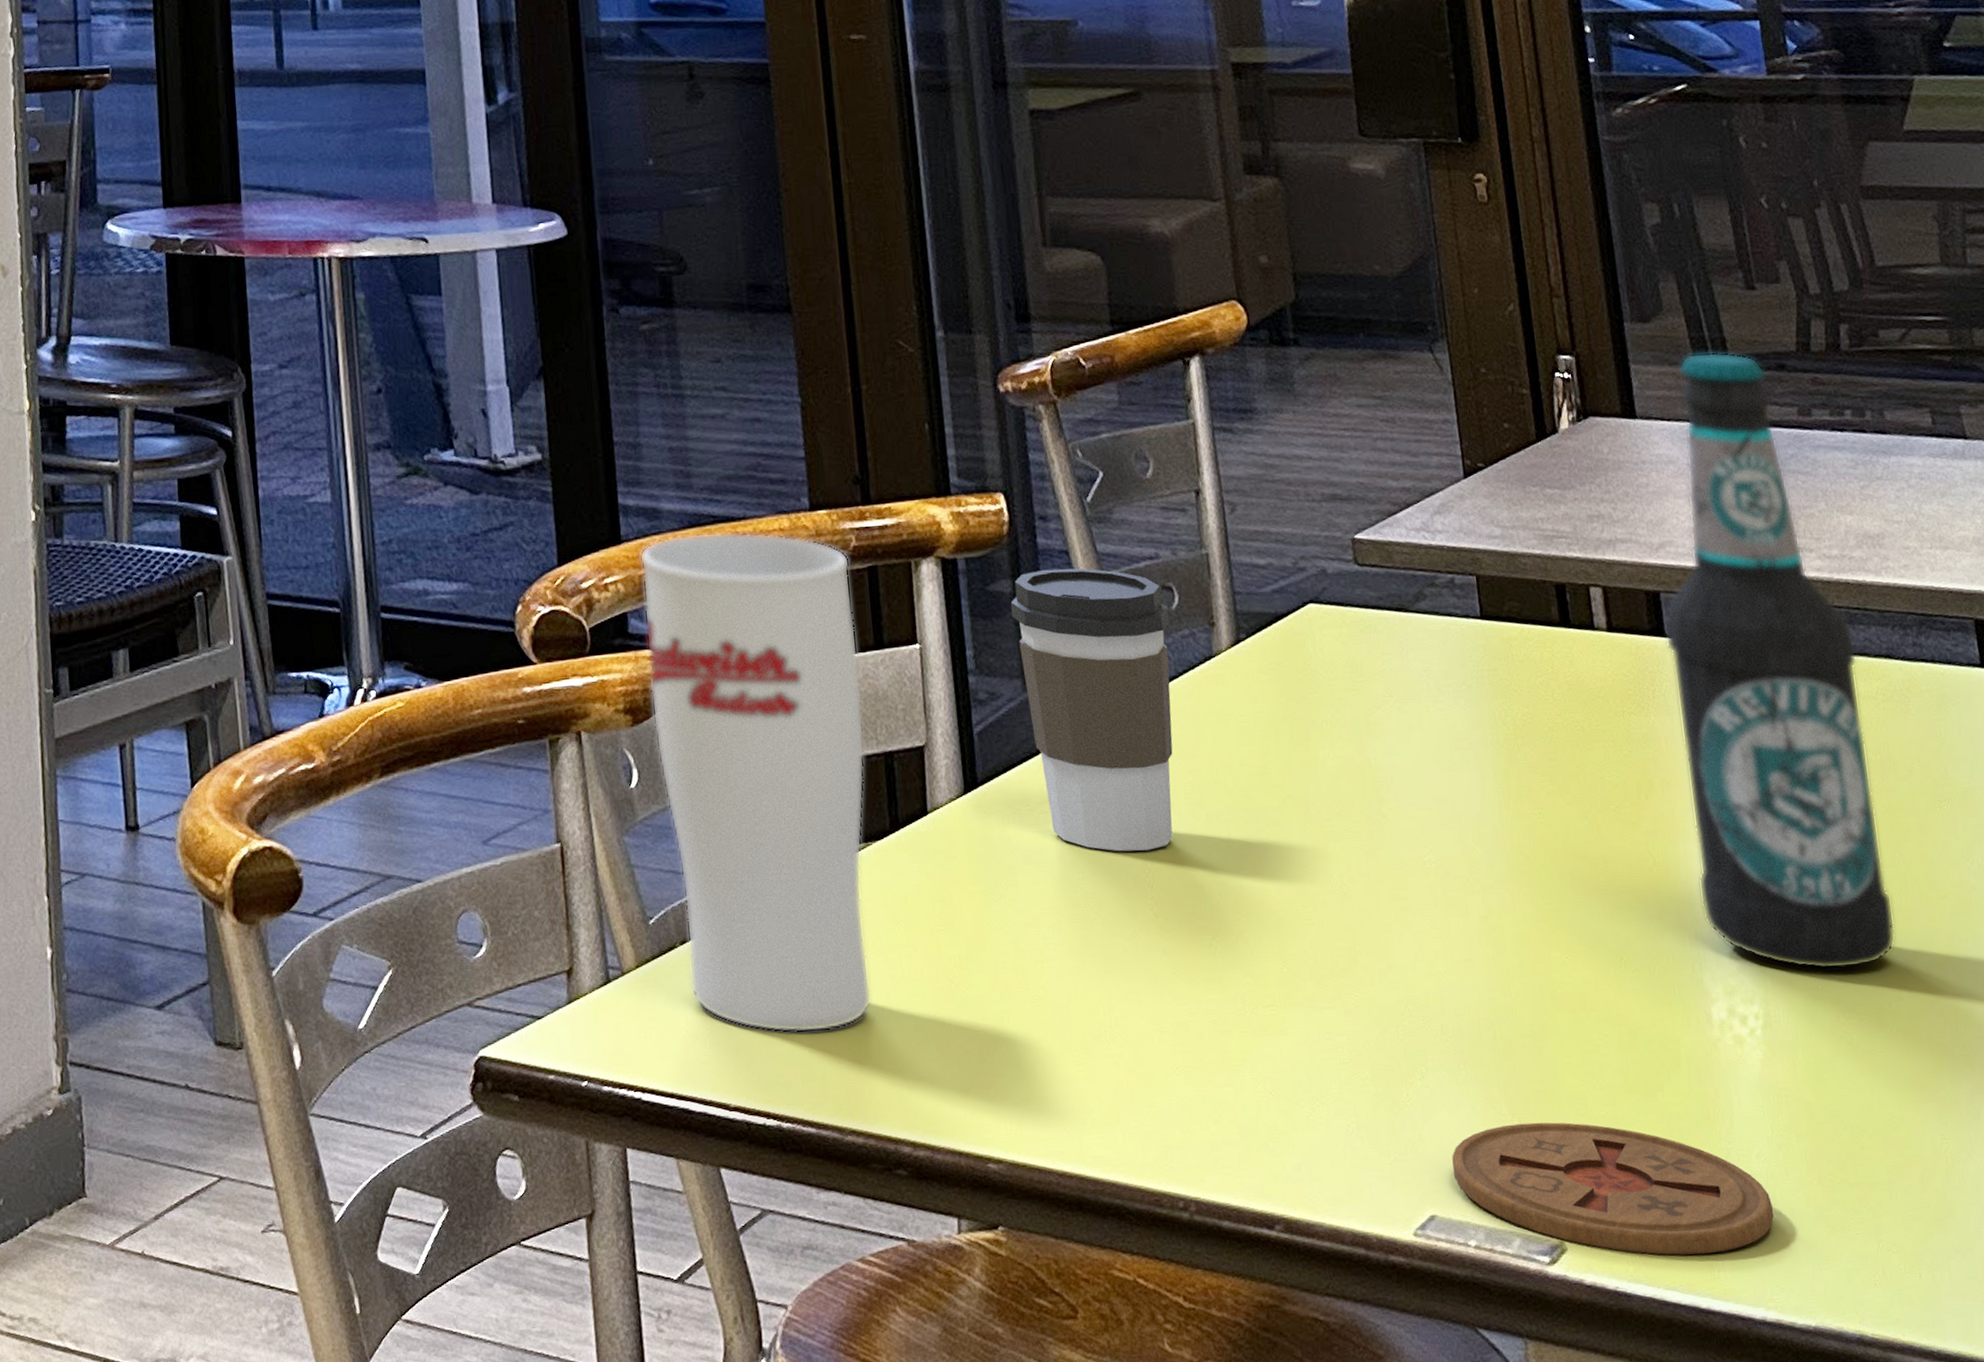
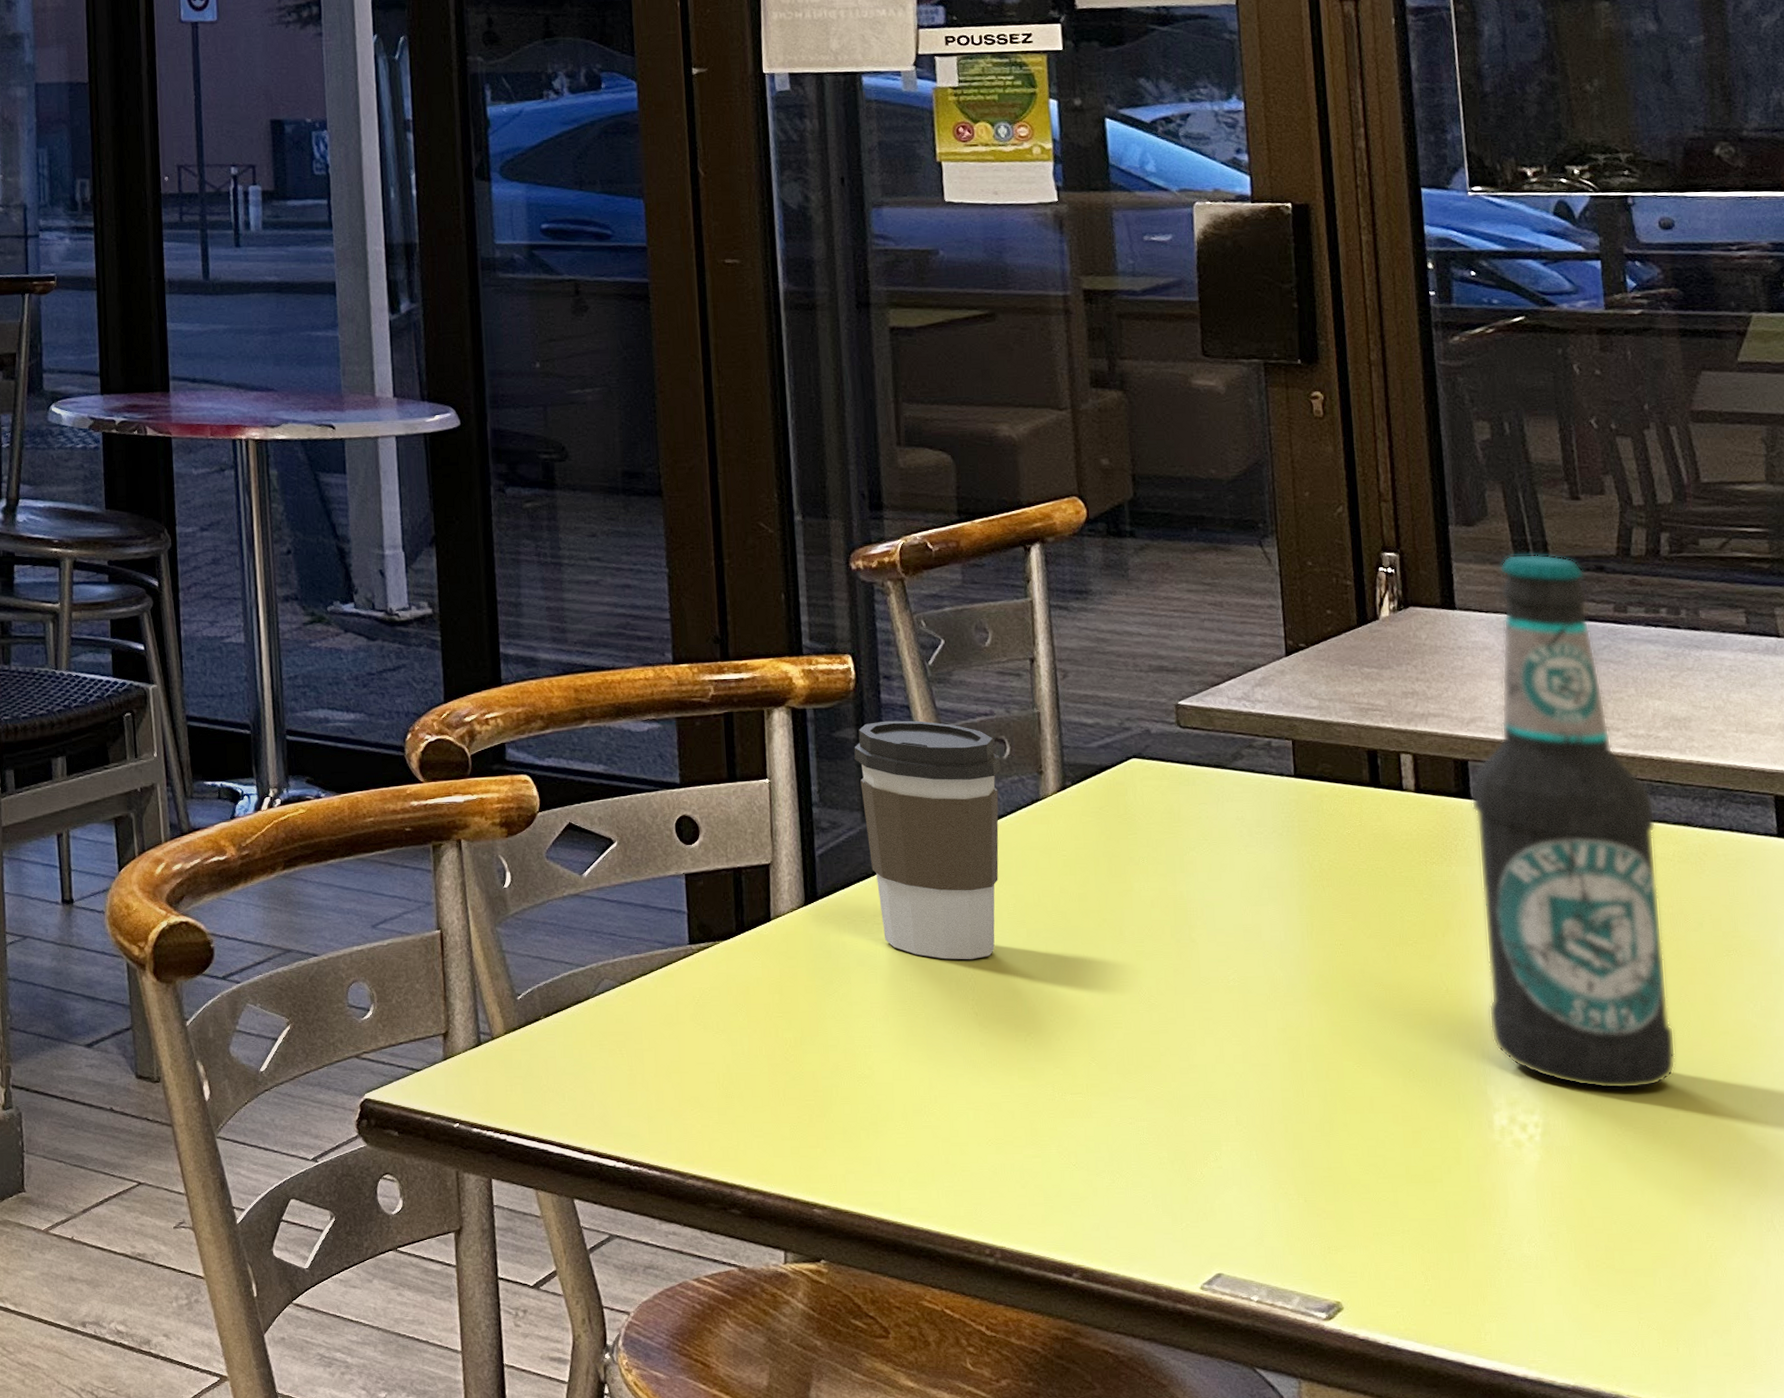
cup: present [639,532,872,1034] -> none [518,679,716,1094]
coaster: present [1452,1122,1774,1256] -> none [1240,1202,1541,1320]

